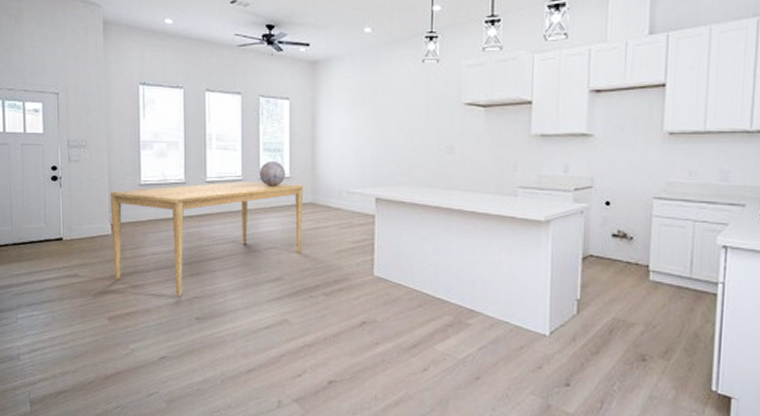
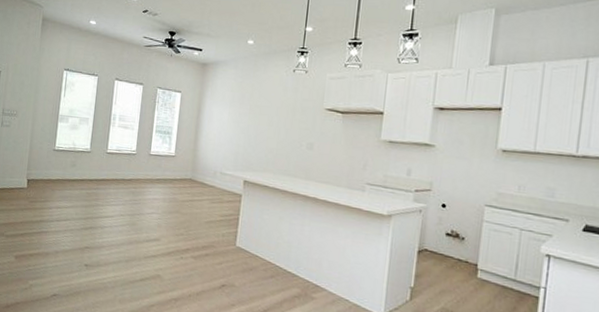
dining table: present [109,180,304,296] -> none [25,153,186,245]
decorative globe: present [259,160,286,187] -> none [150,140,172,163]

